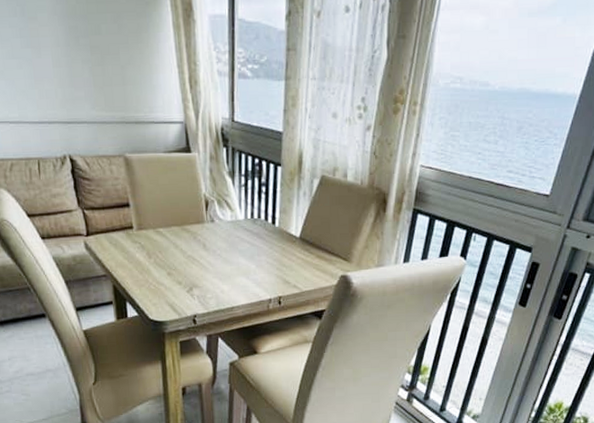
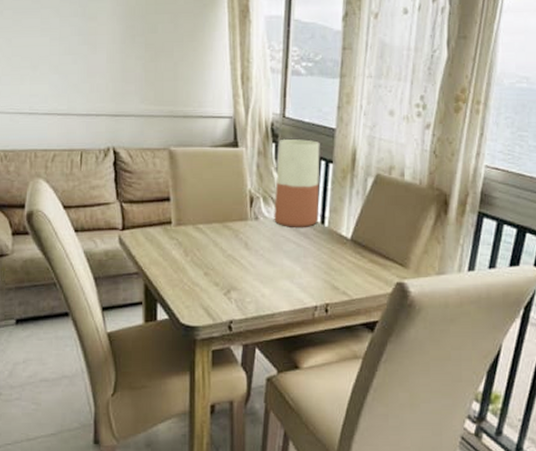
vase: none [228,143,270,229] -> present [274,138,320,228]

